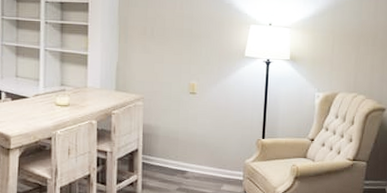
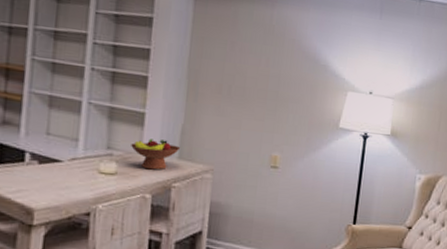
fruit bowl: none [79,75,117,101] -> present [131,138,181,170]

